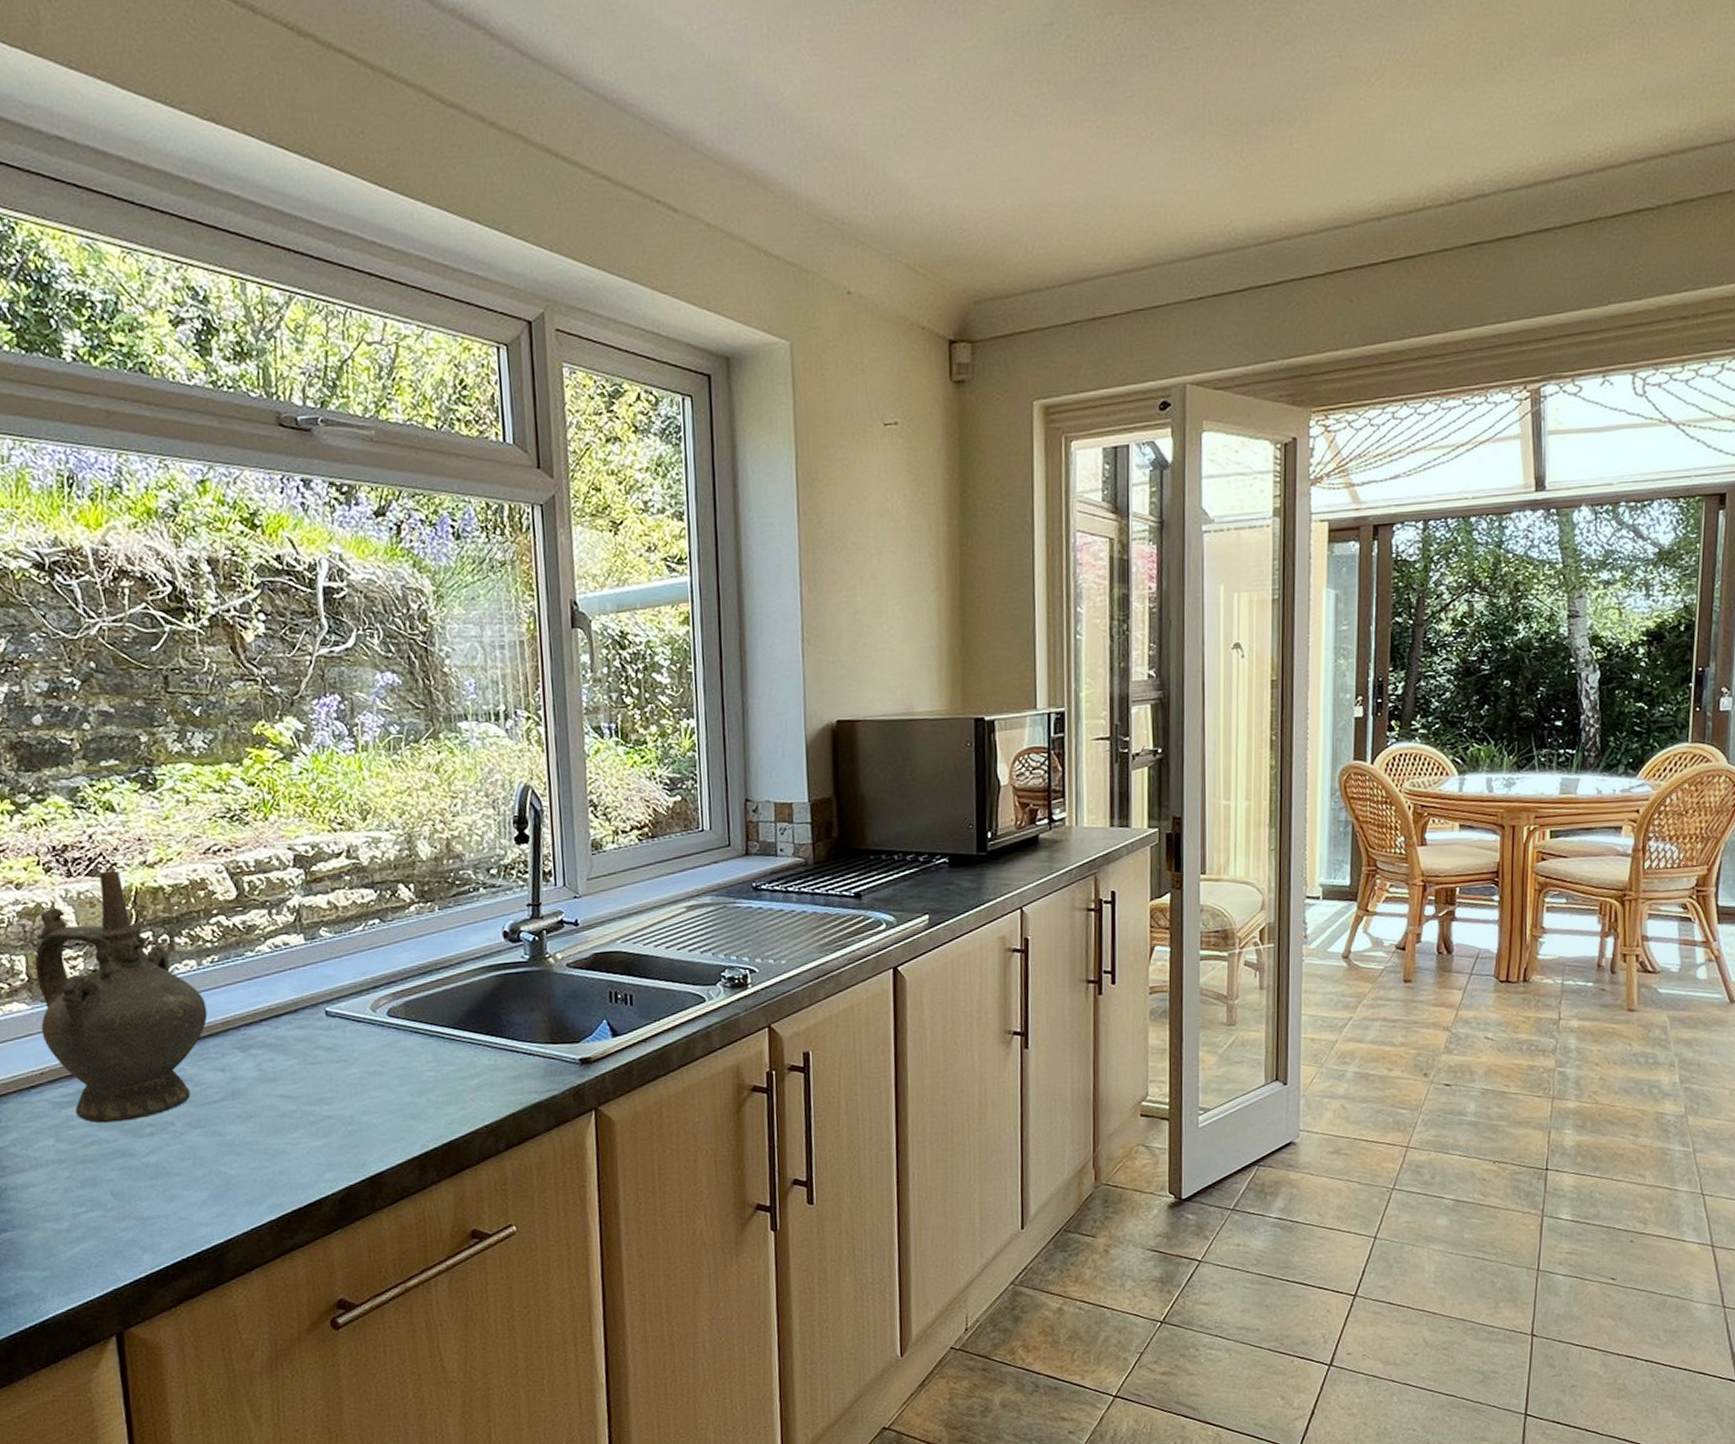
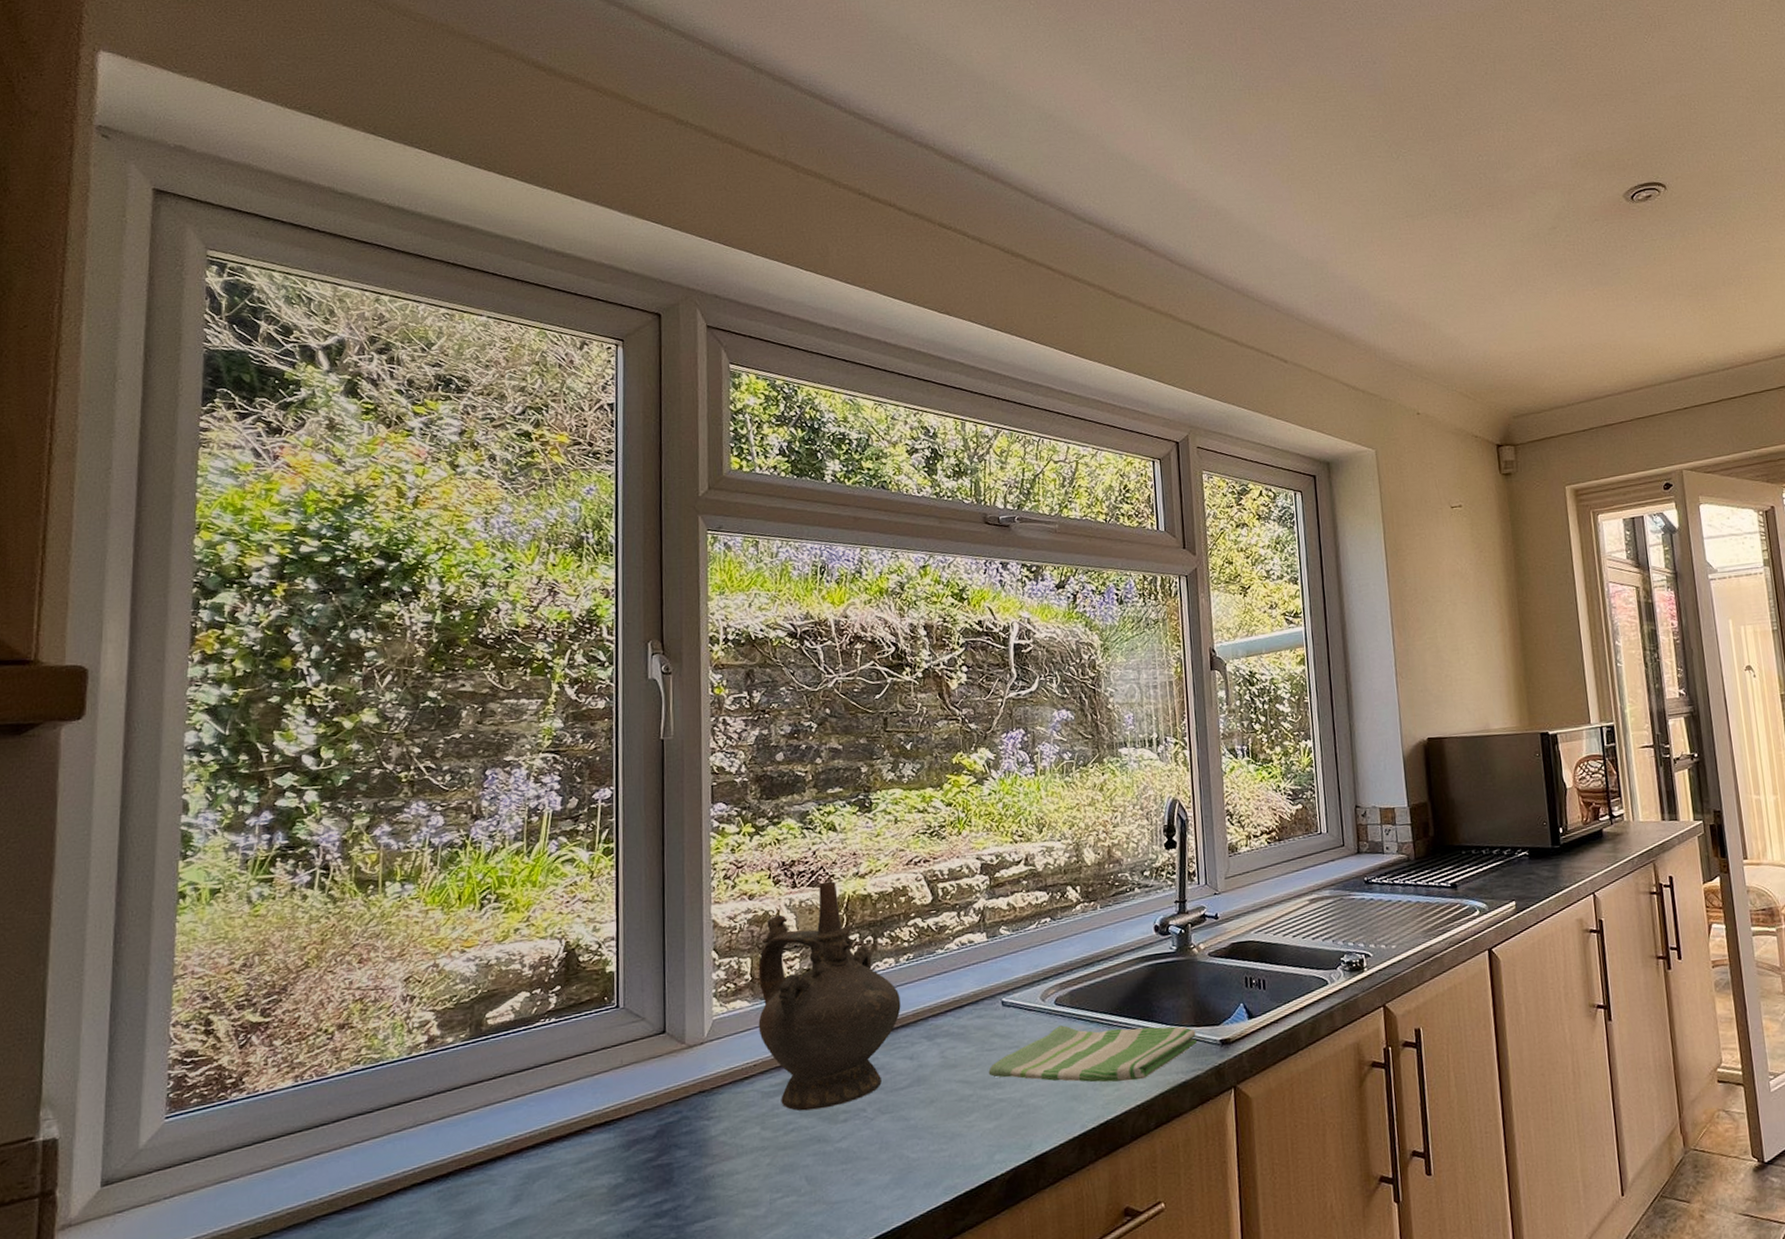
dish towel: none [313,1039,553,1101] -> present [988,1025,1197,1083]

